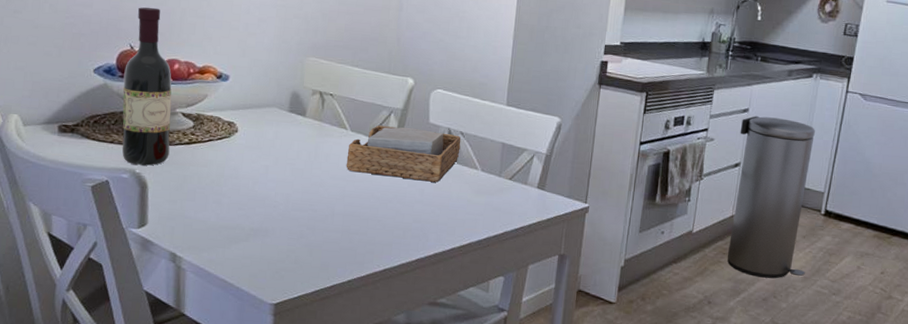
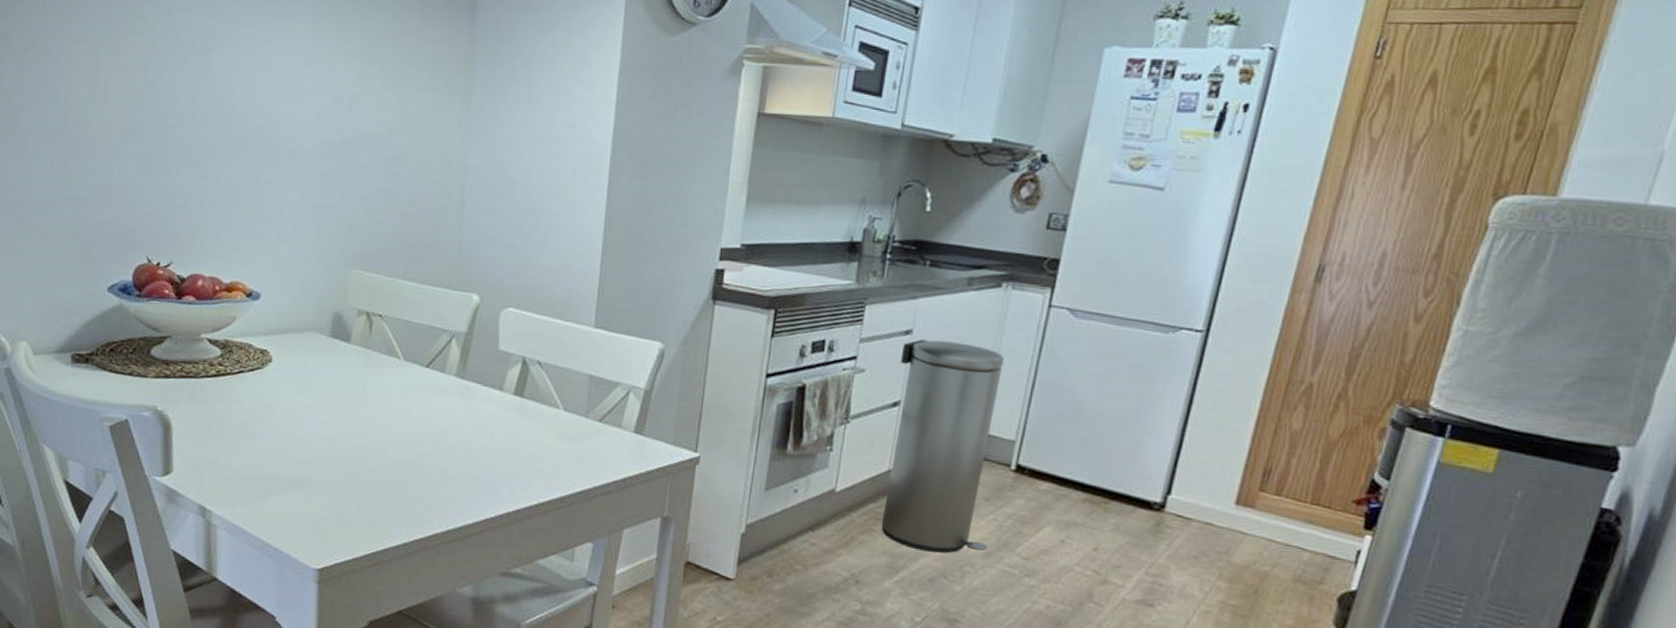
wine bottle: present [121,7,172,166] -> none [140,211,196,402]
napkin holder: present [346,125,461,182] -> none [399,353,539,424]

